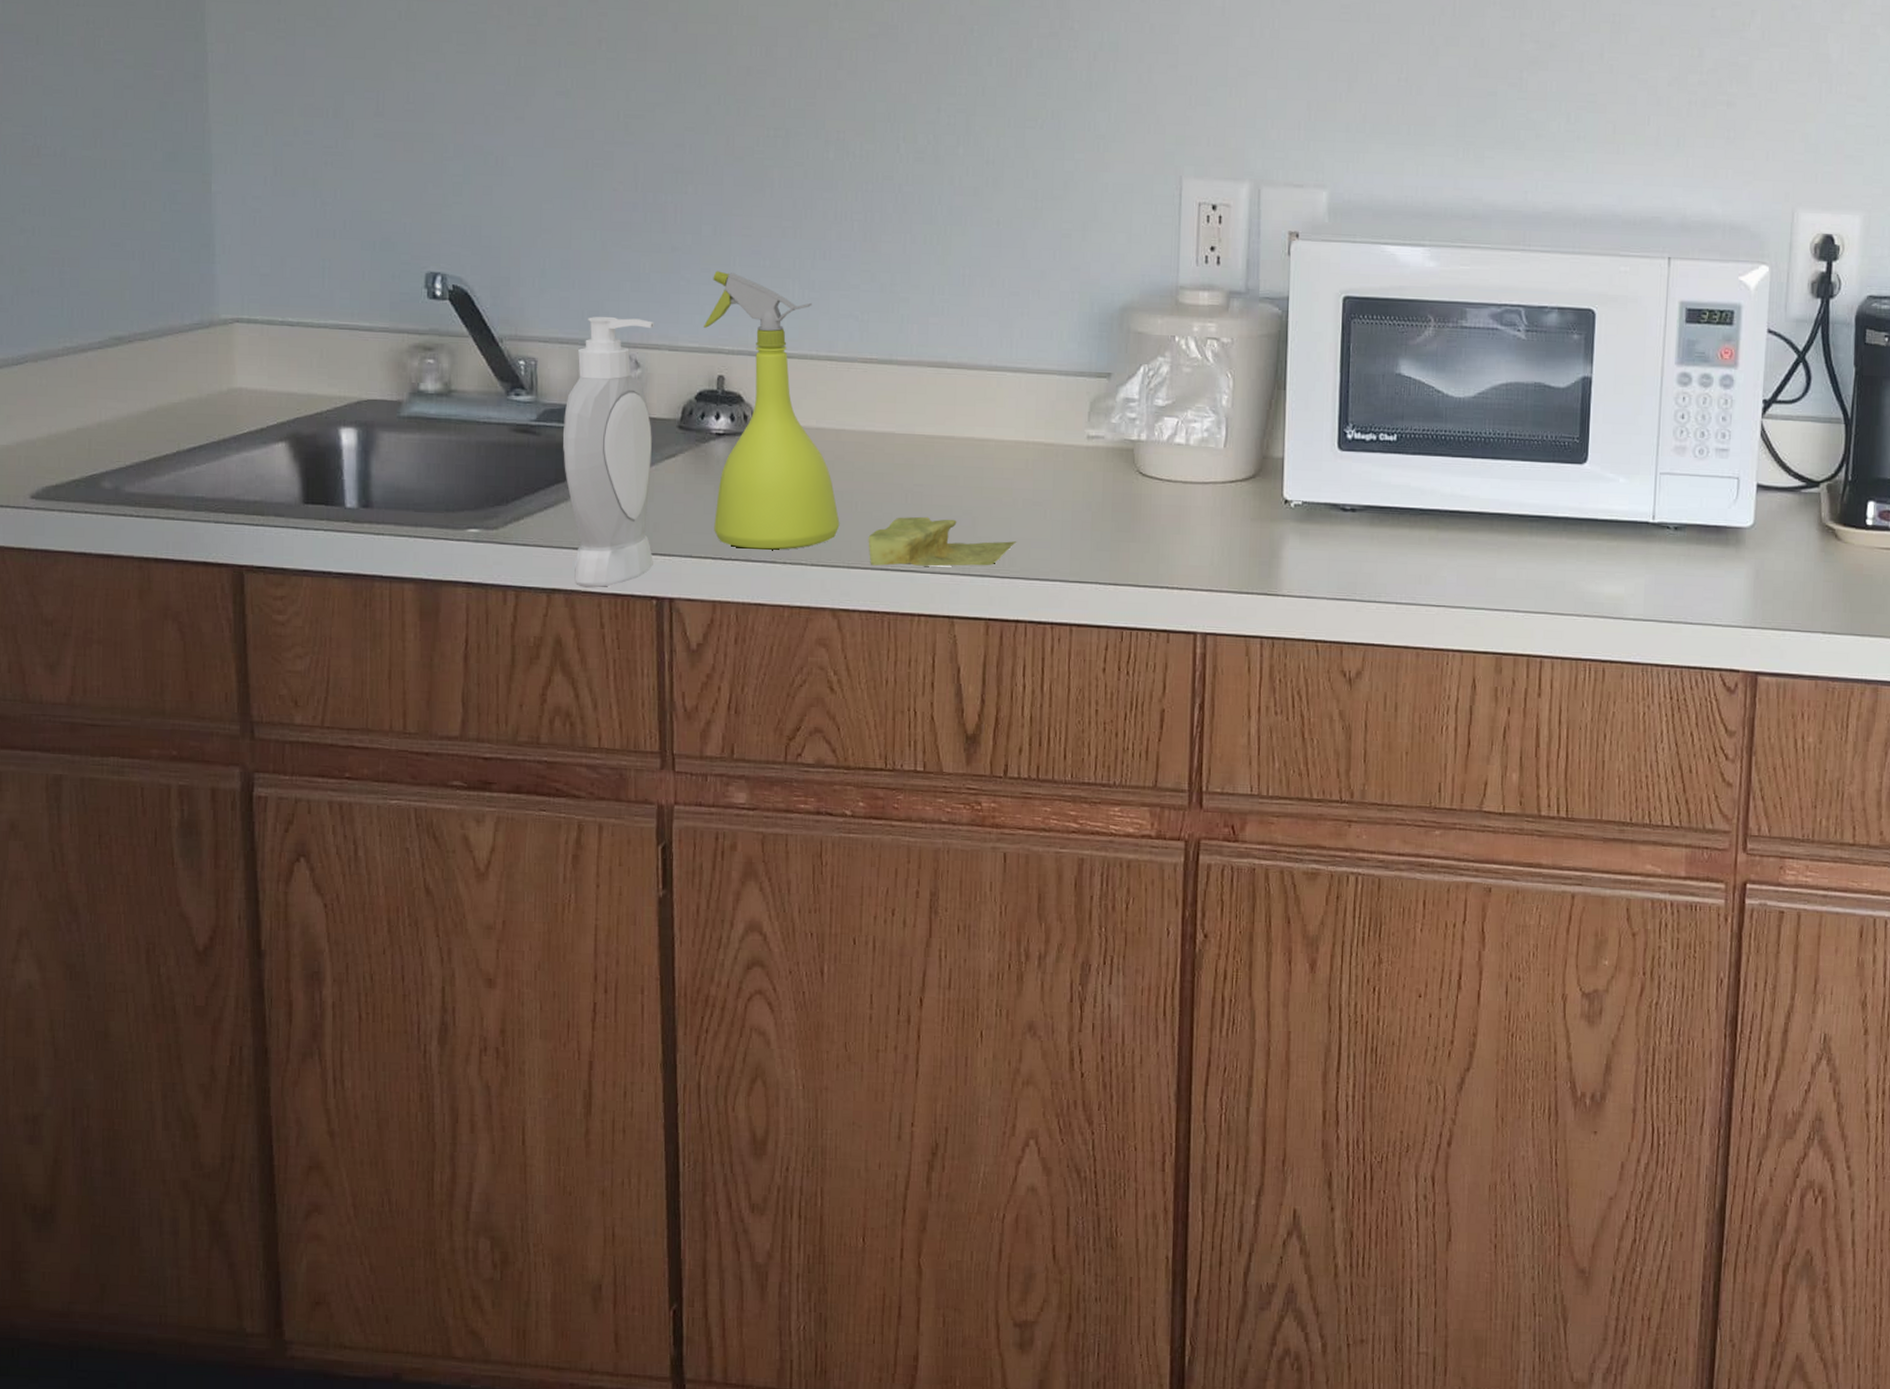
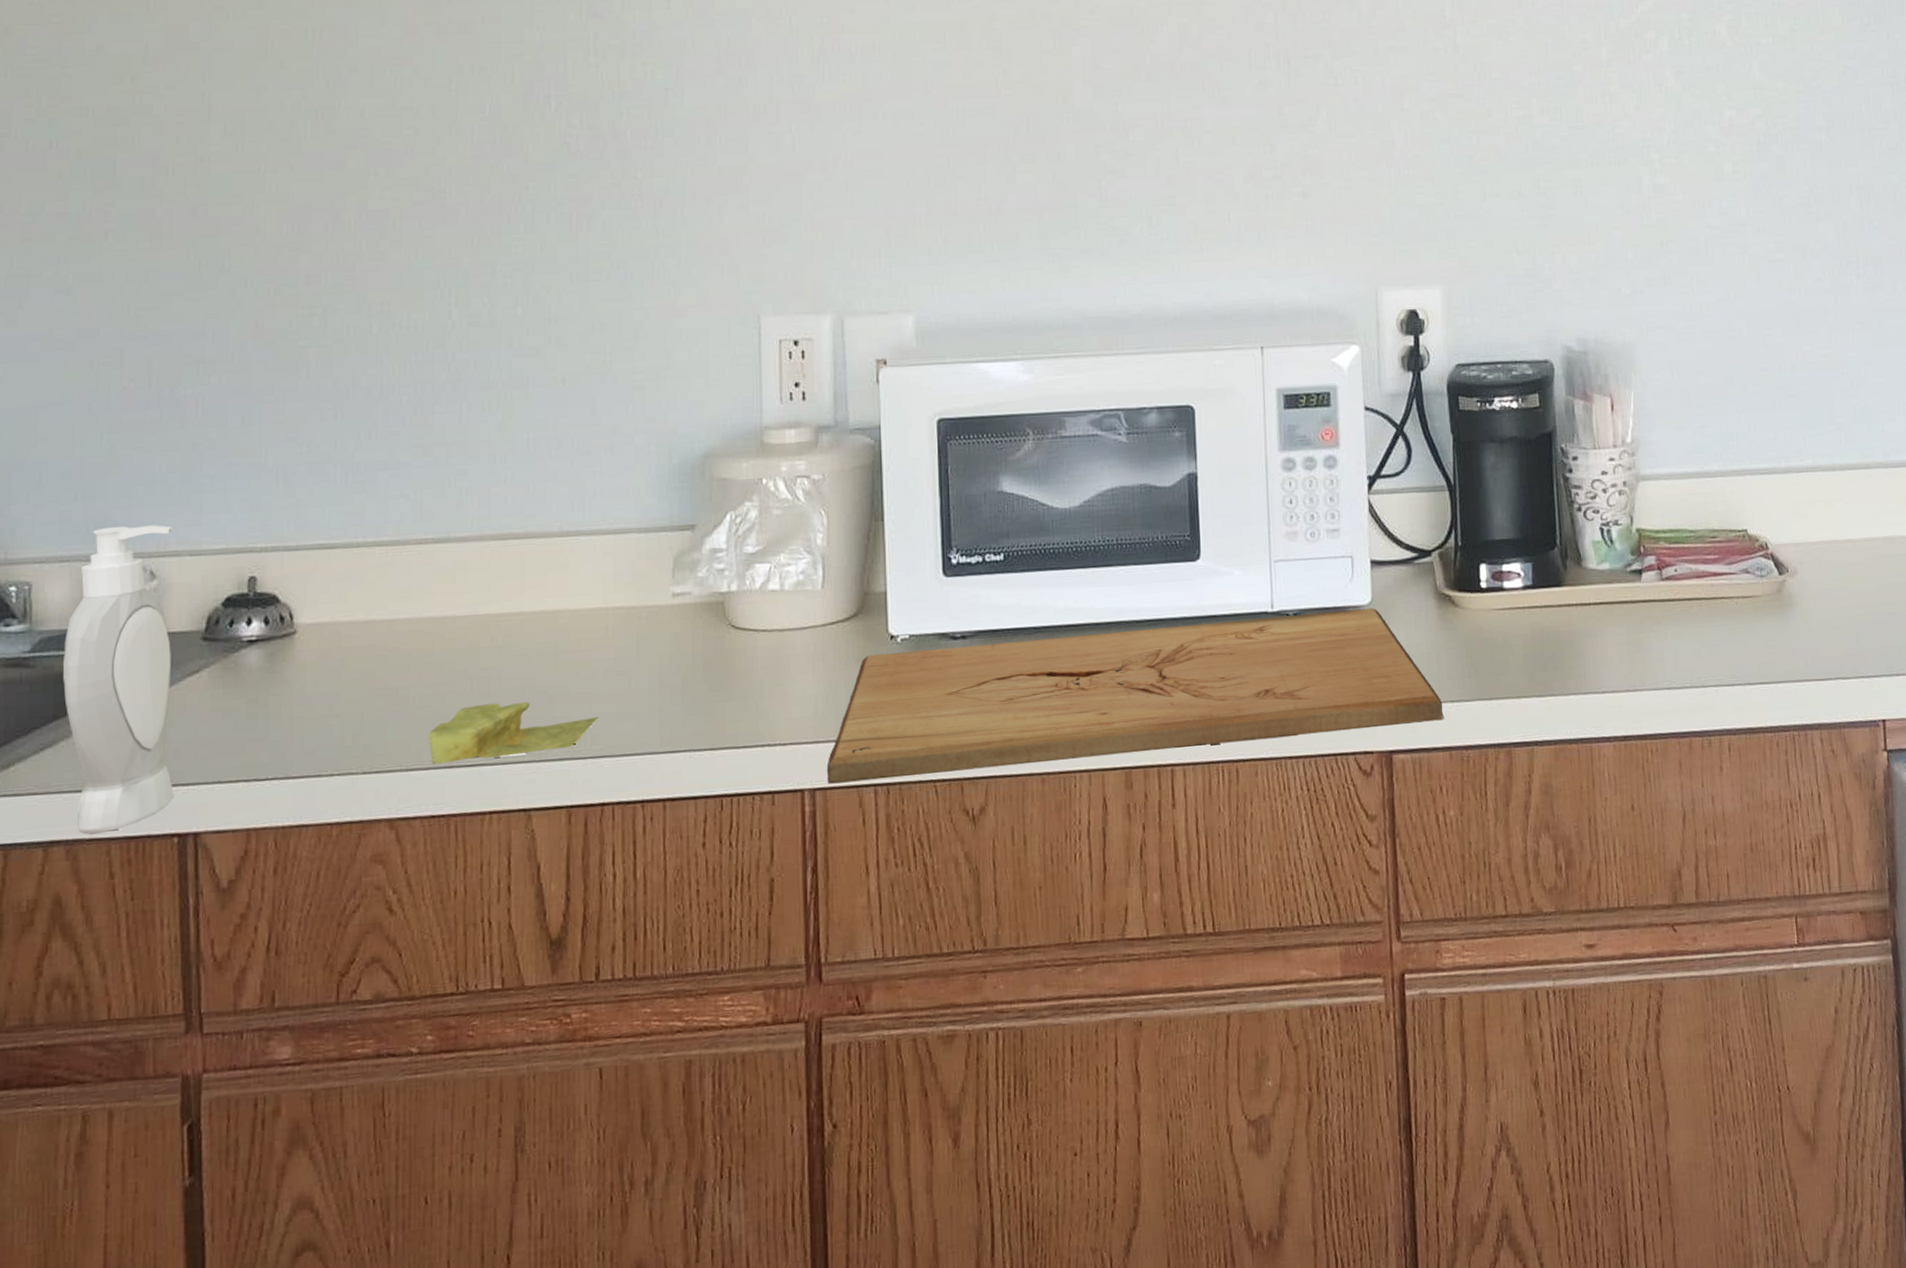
spray bottle: present [703,271,840,551] -> none [230,463,395,765]
cutting board: none [1217,516,1815,650] -> present [826,608,1445,784]

